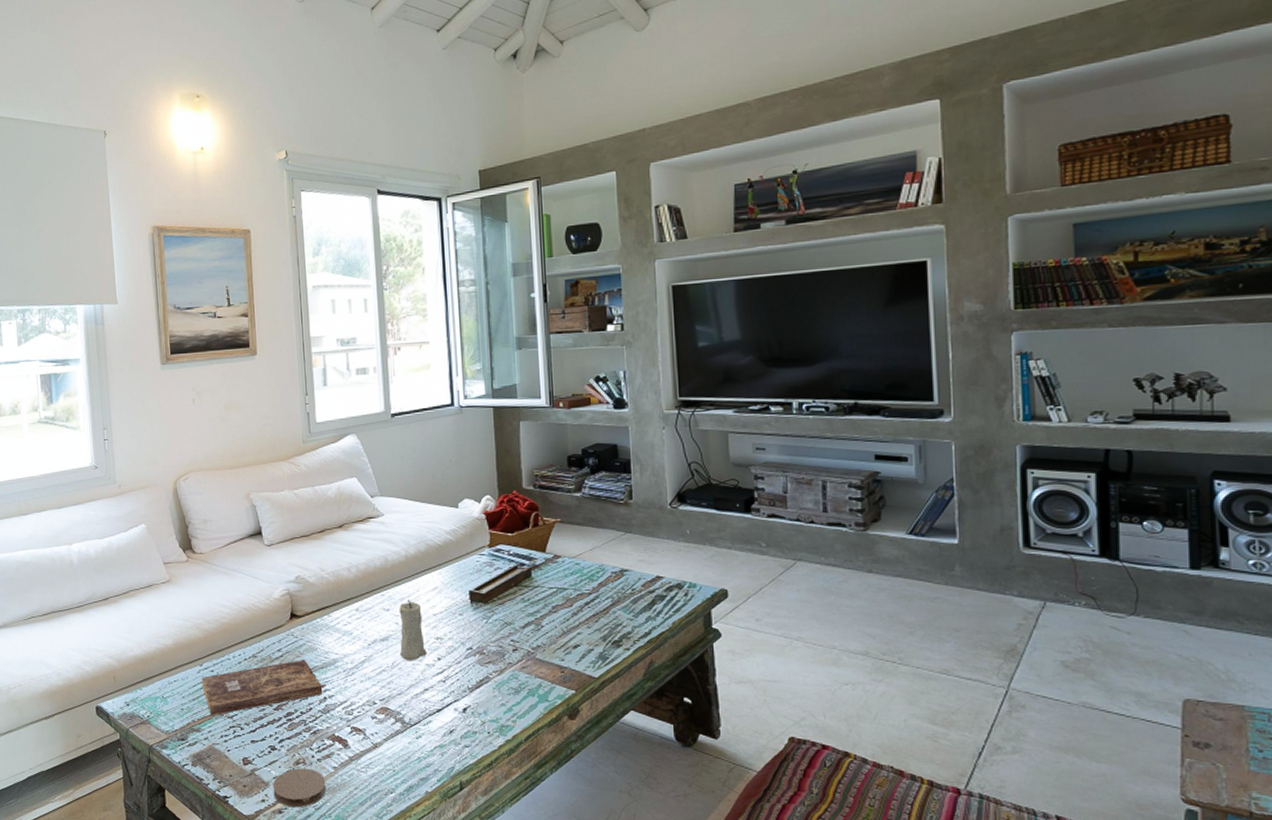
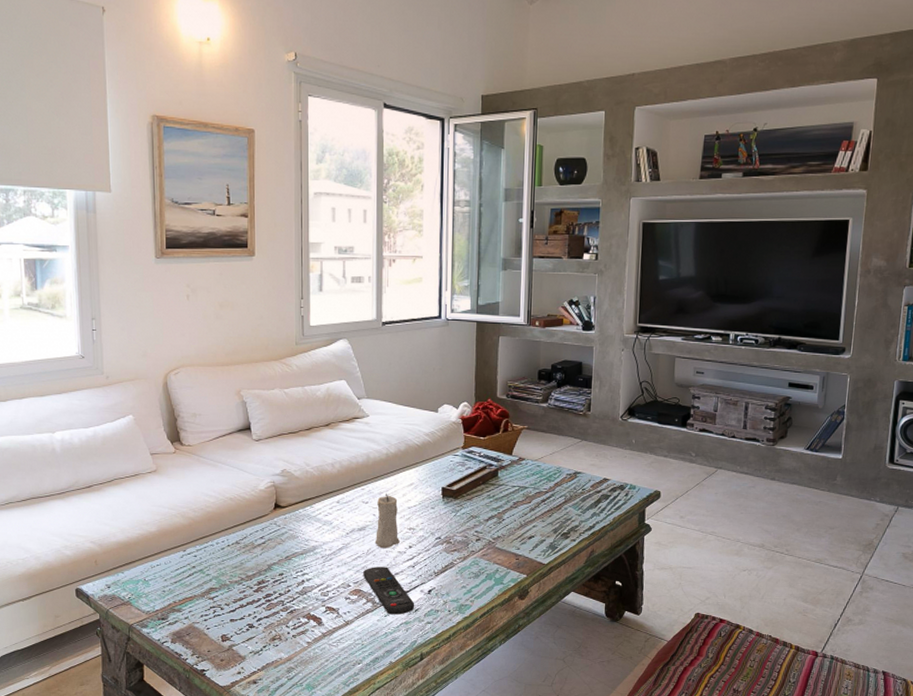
bible: present [202,660,326,716] -> none [185,546,305,598]
coaster: present [272,768,327,808] -> none [249,644,299,678]
remote control: none [389,682,450,737] -> present [363,567,415,615]

